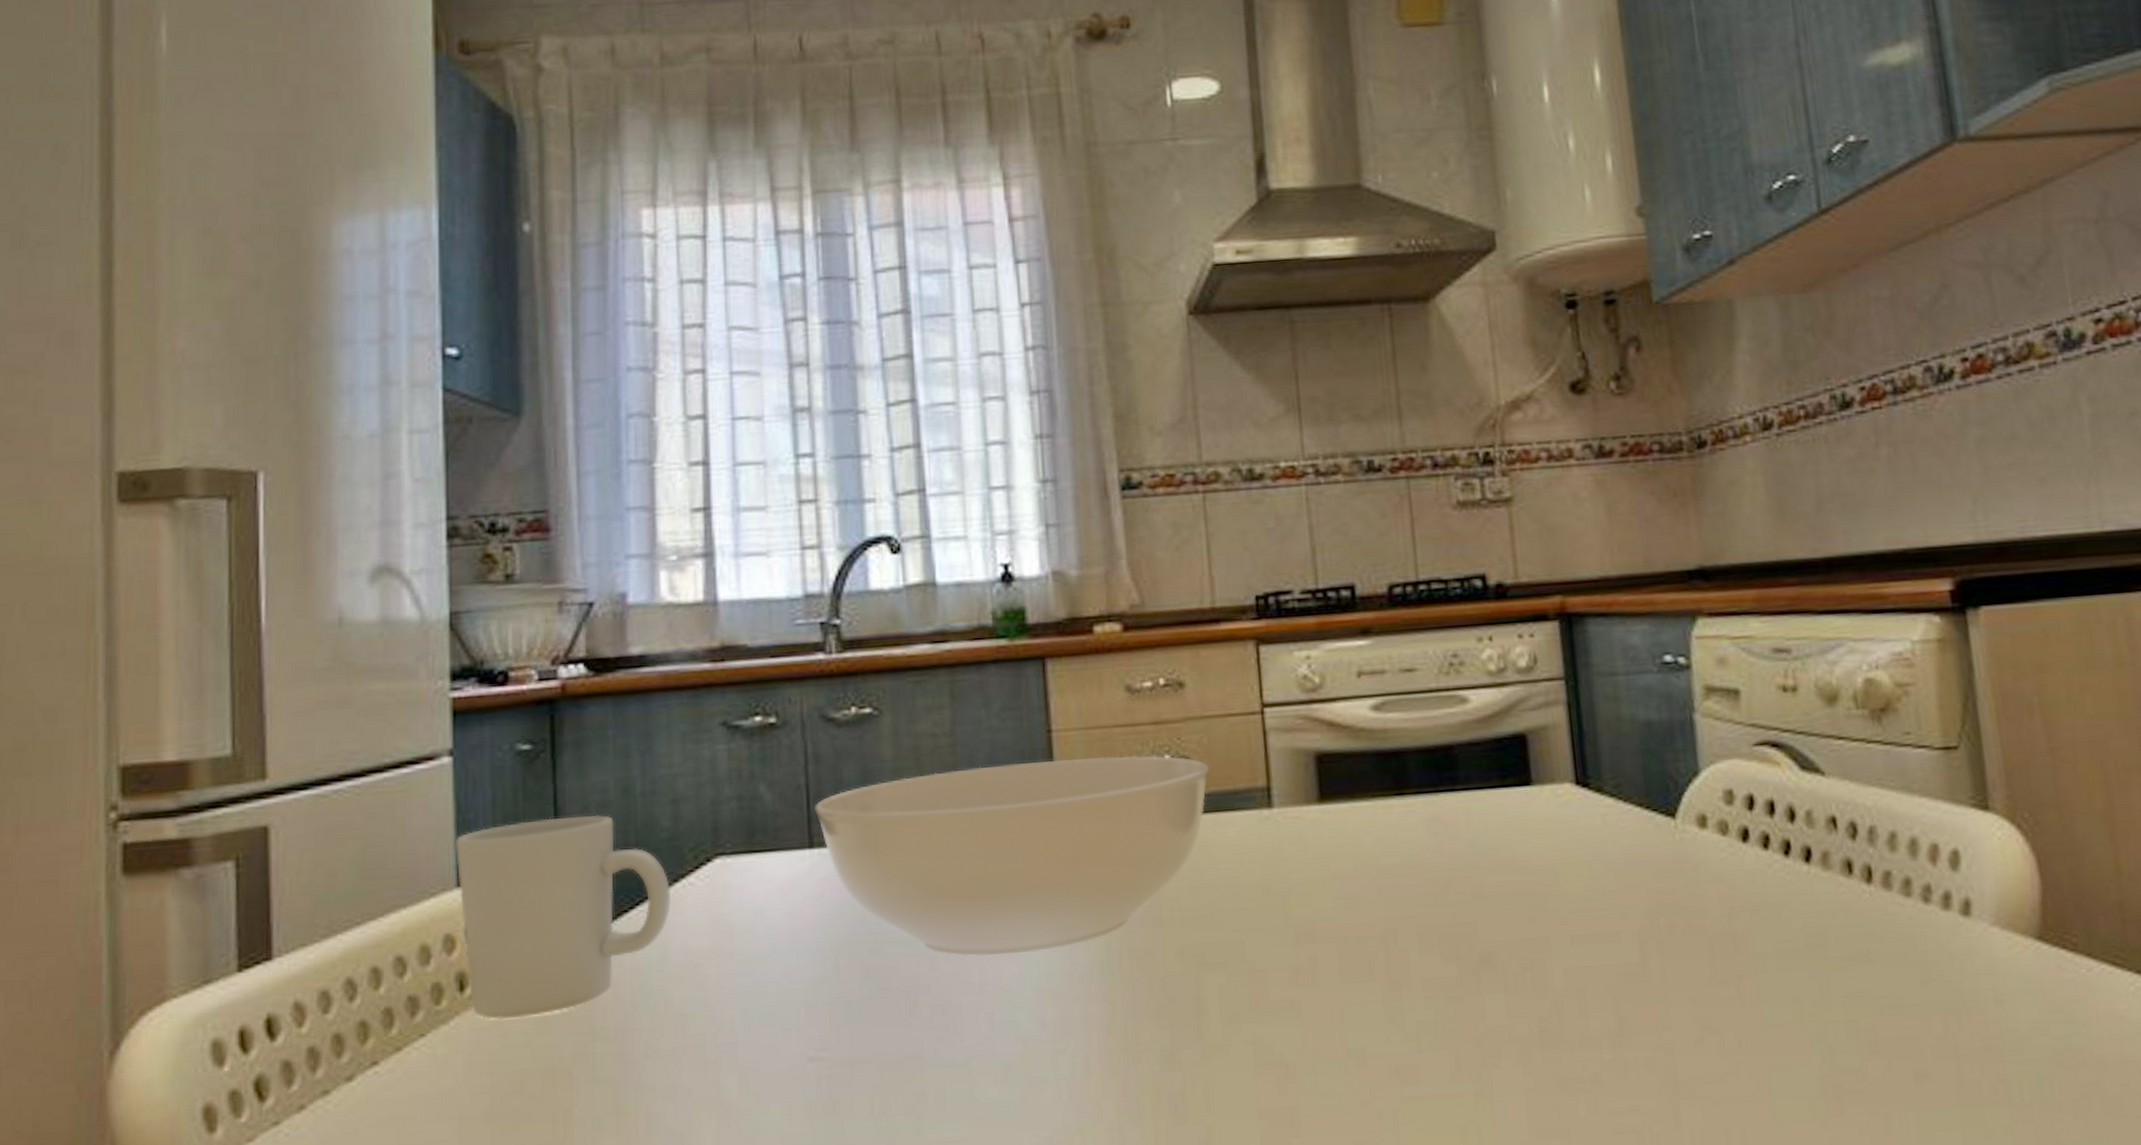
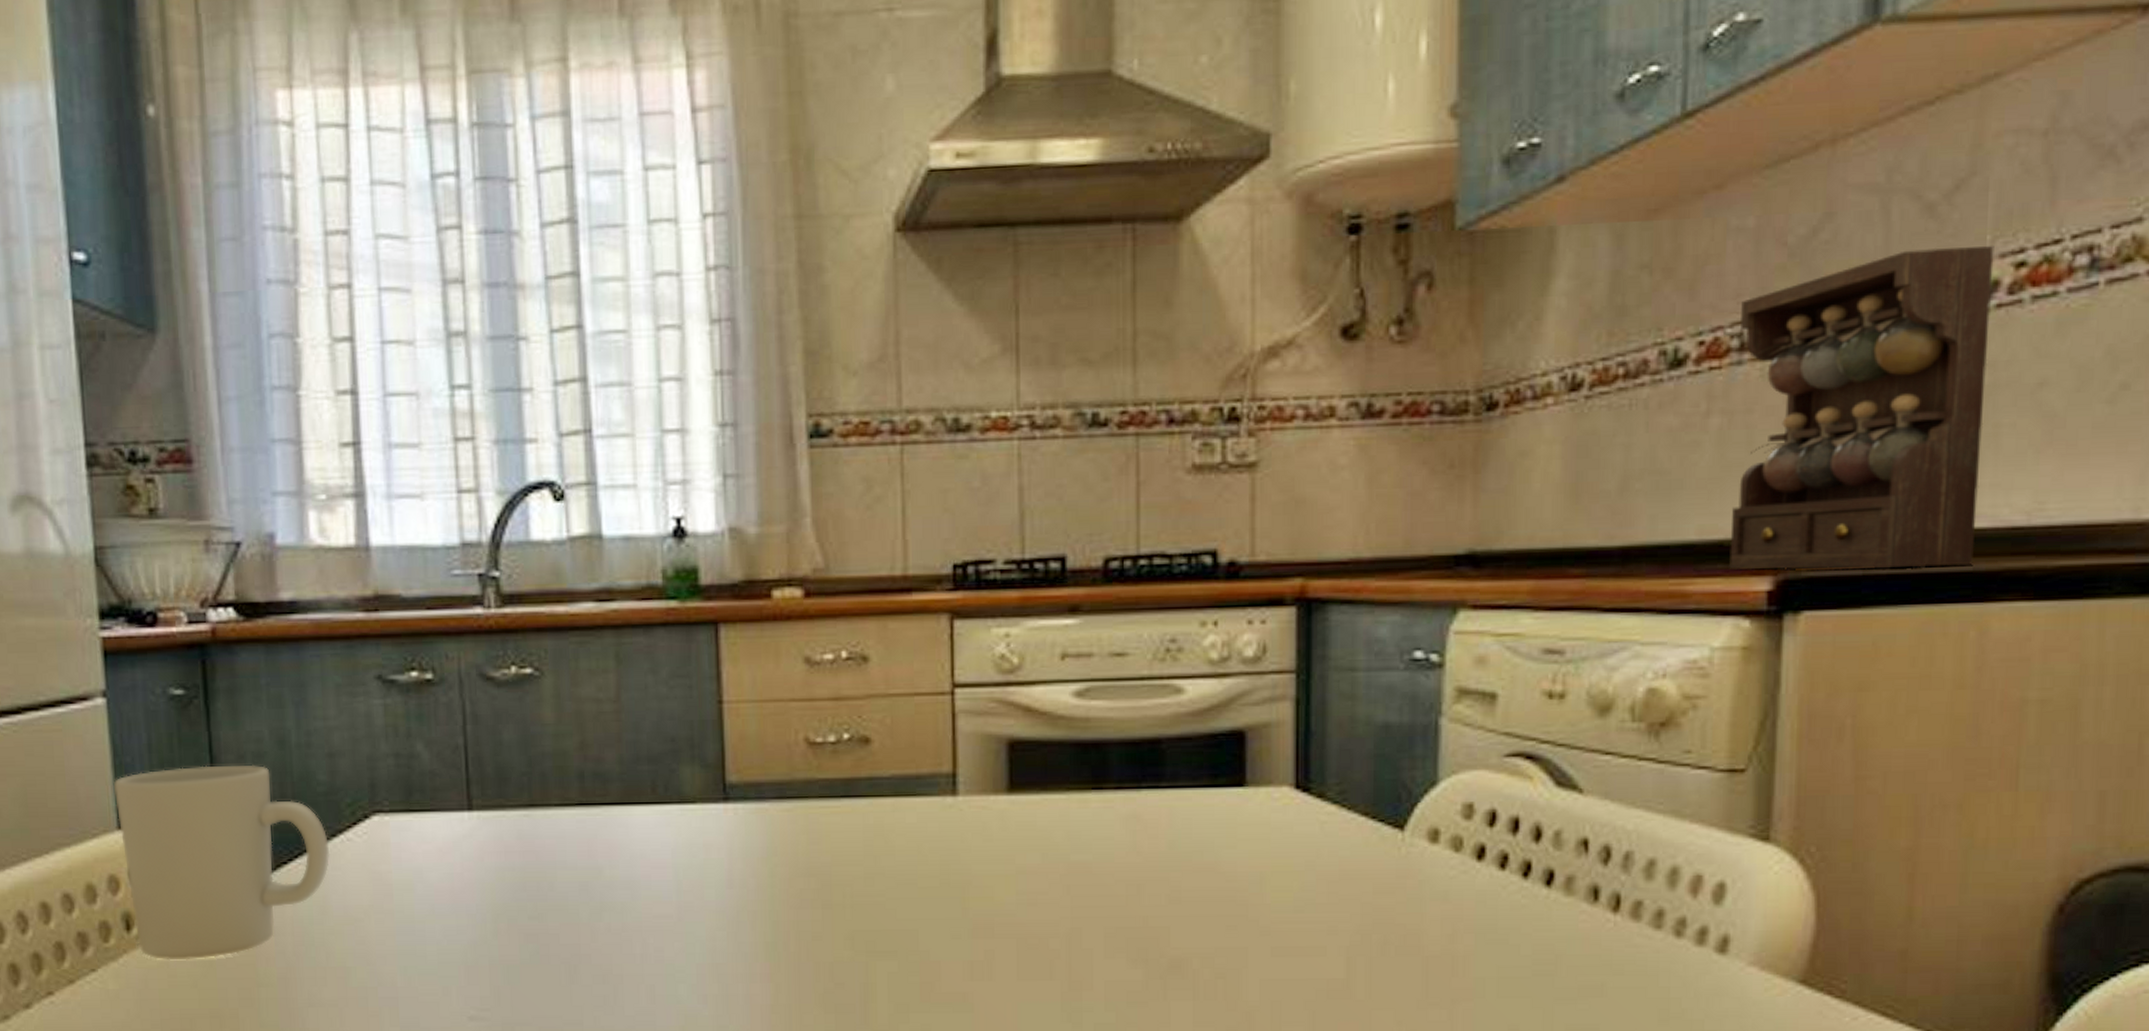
bowl: present [813,755,1210,957] -> none [472,731,891,930]
spice rack: none [1888,306,2109,573] -> present [1729,245,1994,570]

